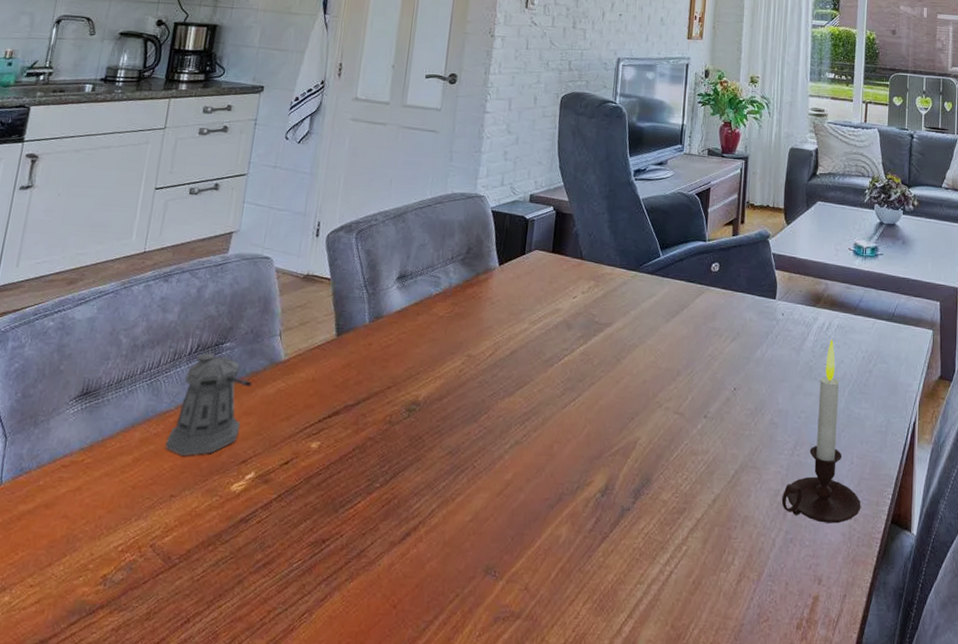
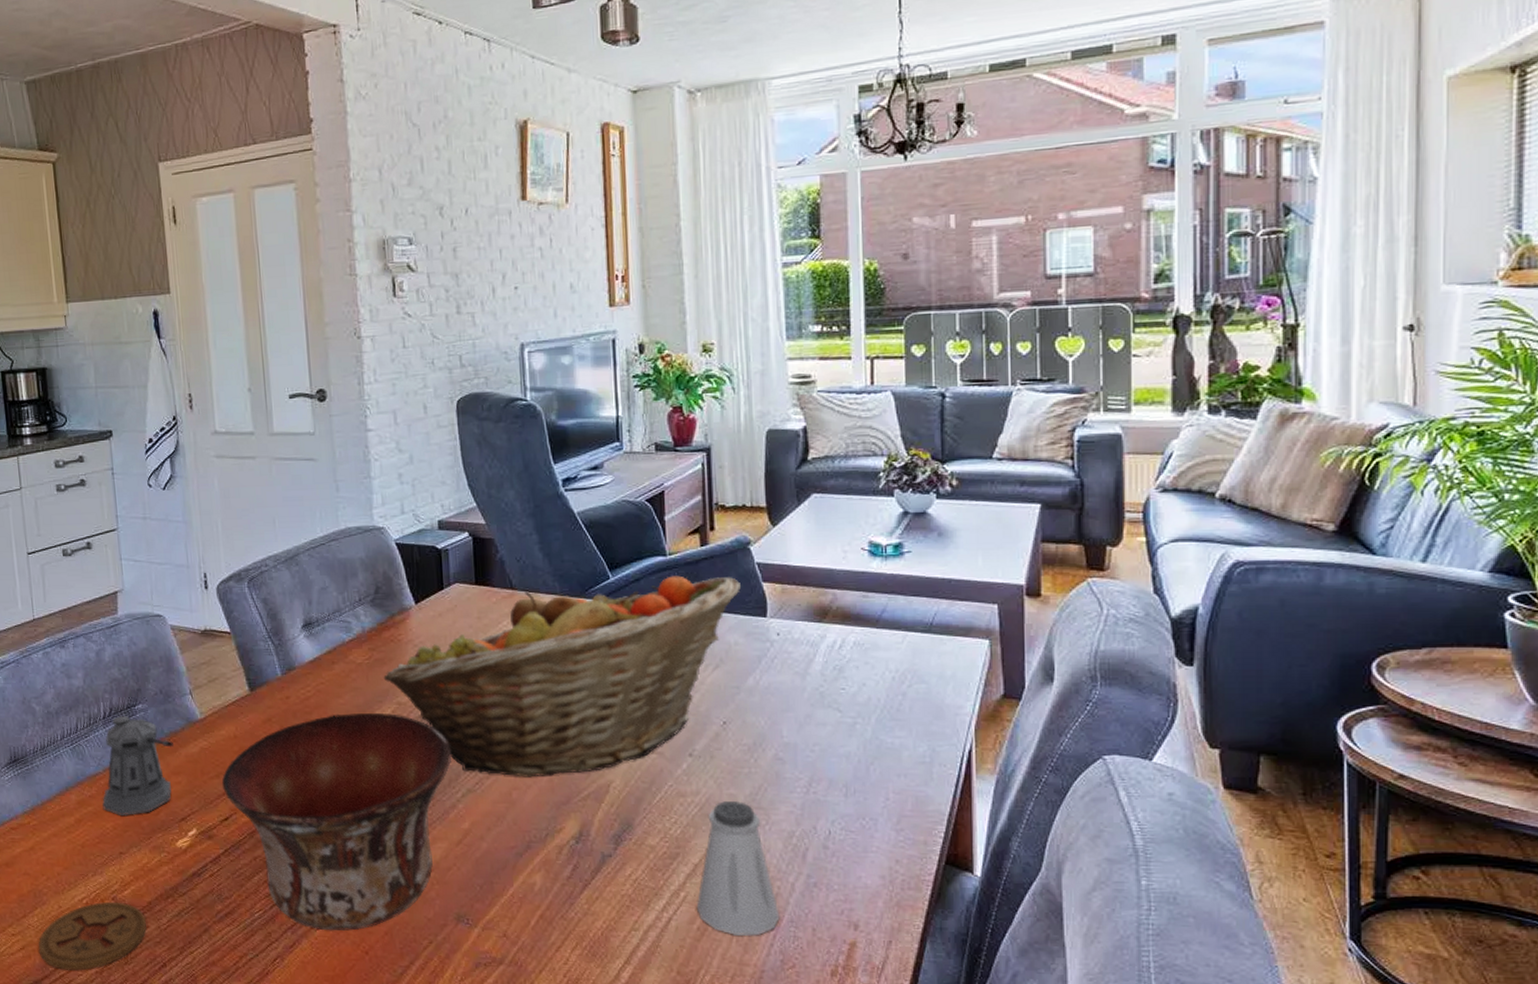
coaster: none [54,549,181,628] -> present [38,901,147,971]
bowl: none [290,362,507,584] -> present [221,713,451,931]
fruit basket: none [460,258,759,432] -> present [383,575,741,777]
saltshaker: none [694,460,761,590] -> present [696,800,780,936]
candle: present [781,339,861,524] -> none [798,659,904,866]

